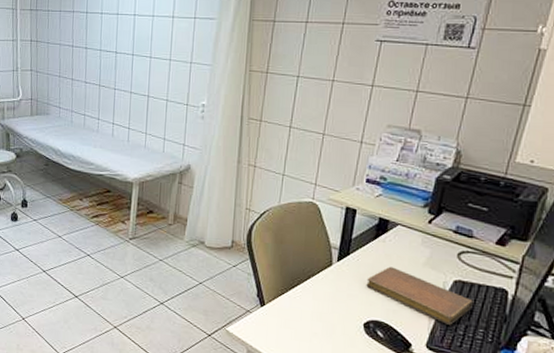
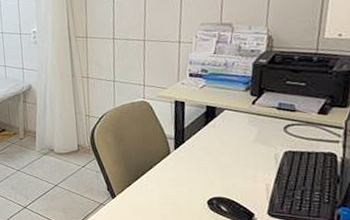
notebook: present [366,266,474,325] -> none [204,147,307,192]

